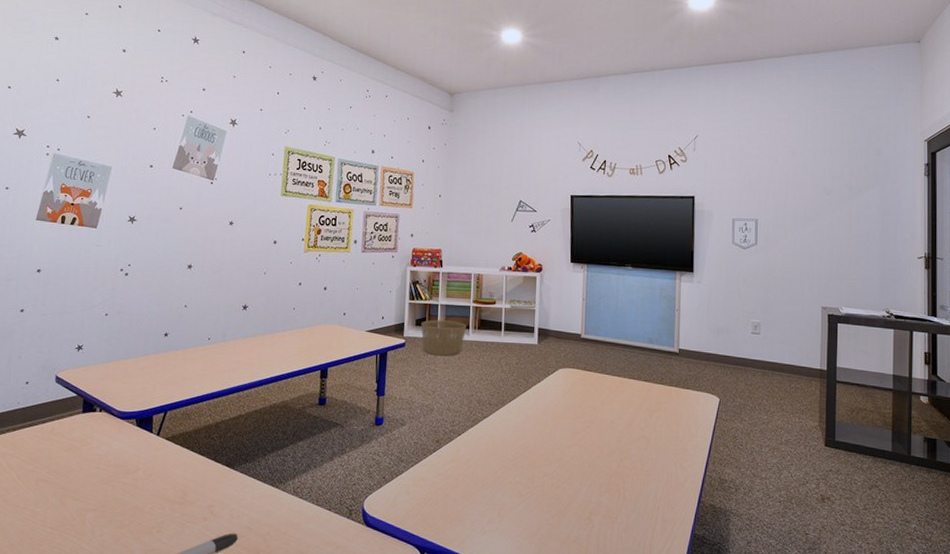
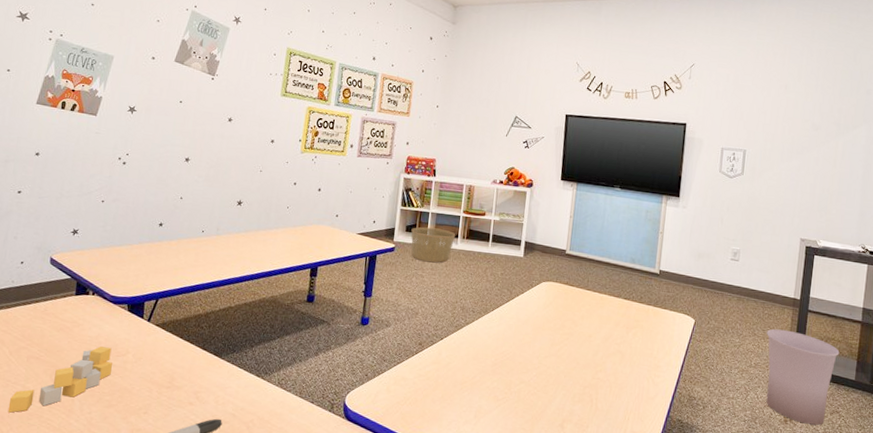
toy blocks: none [17,465,123,540] -> present [7,346,112,413]
waste bin: none [795,402,873,501] -> present [766,329,840,425]

